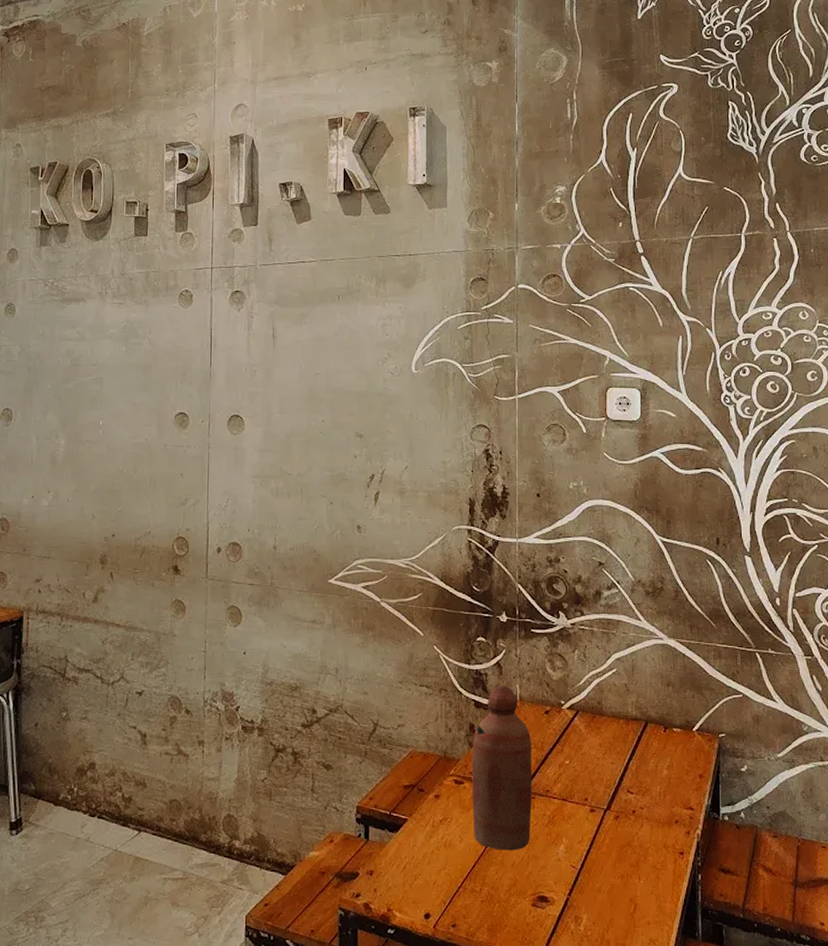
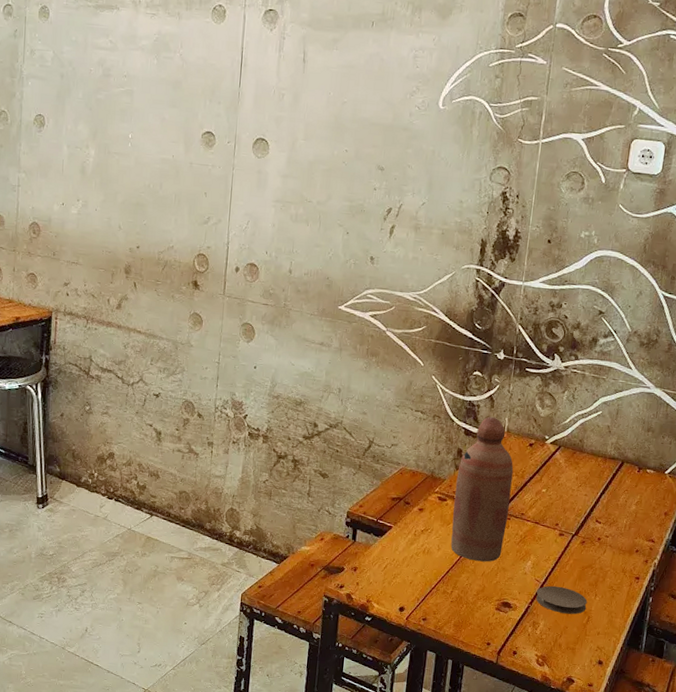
coaster: none [575,871,631,903] -> present [536,585,588,615]

